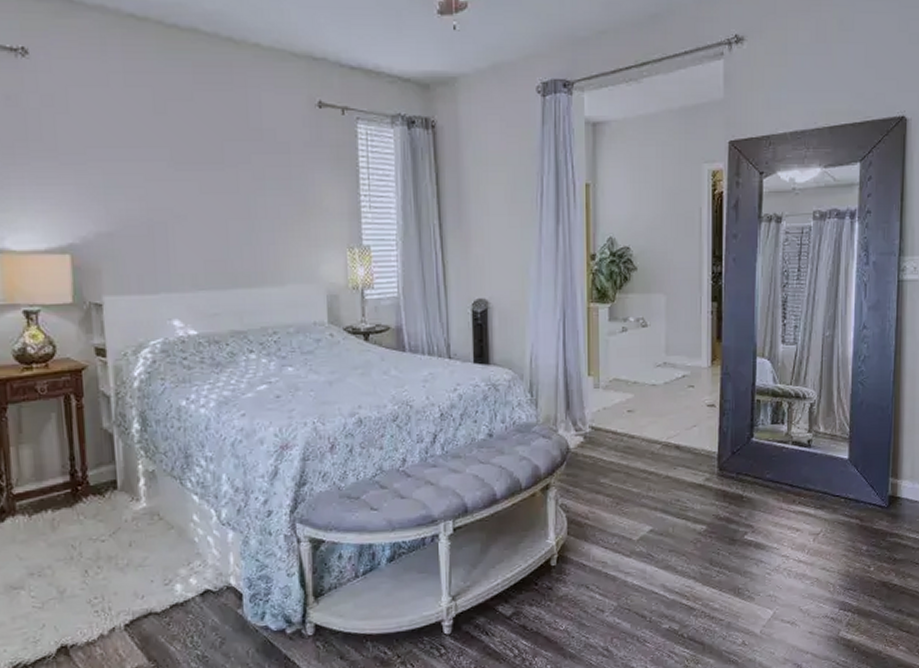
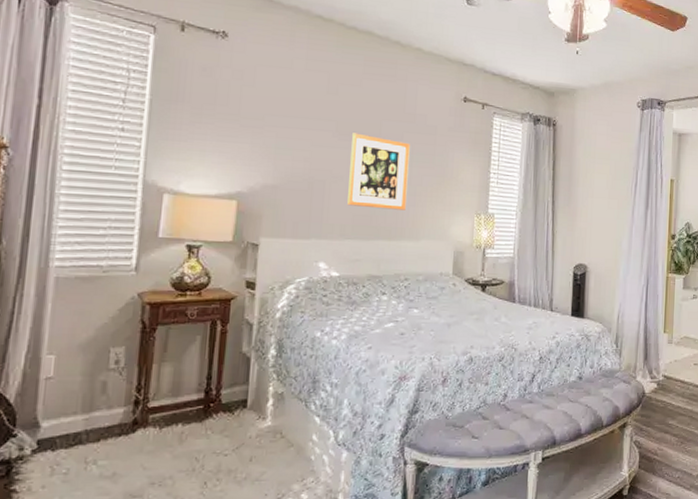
wall art: none [191,160,264,251] -> present [347,133,410,210]

